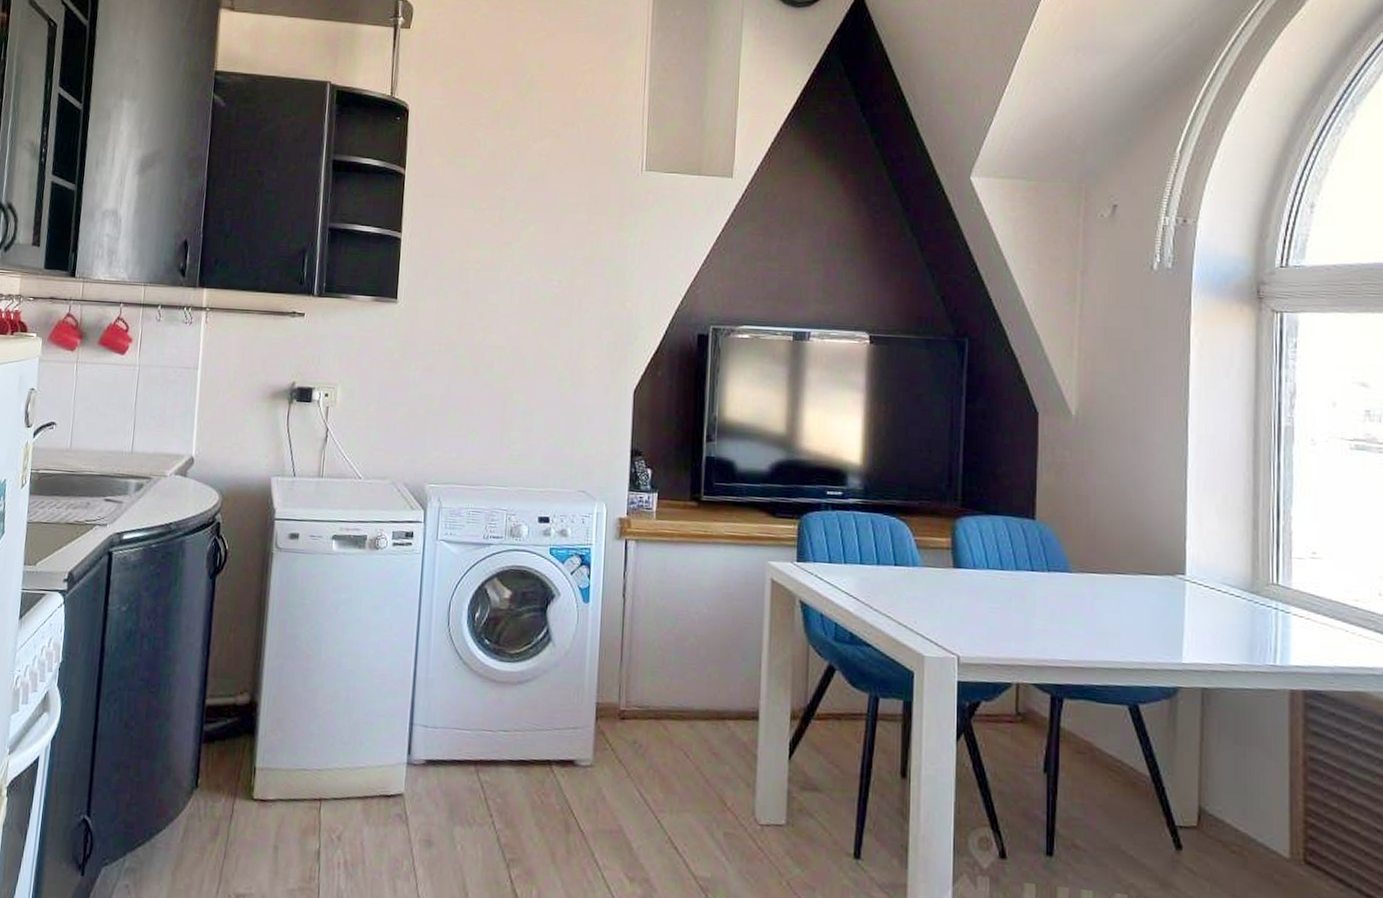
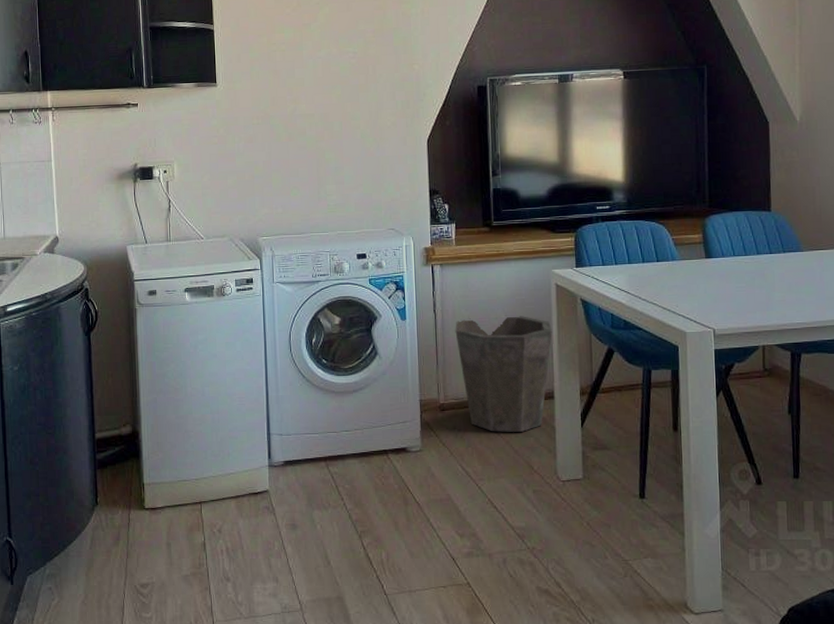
waste bin: none [646,609,763,757] -> present [455,315,552,432]

